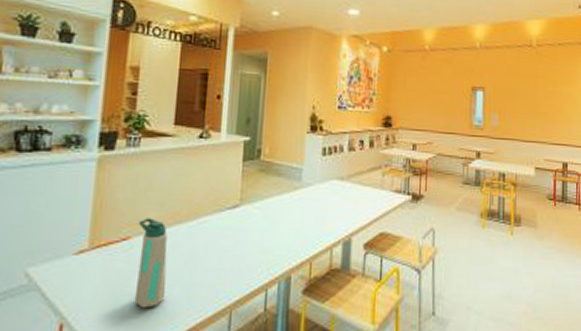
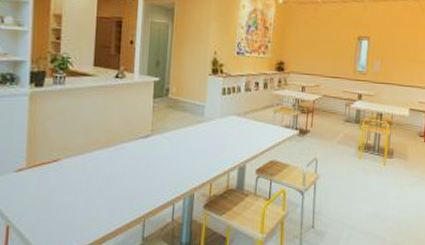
water bottle: present [134,218,168,309] -> none [65,144,91,216]

